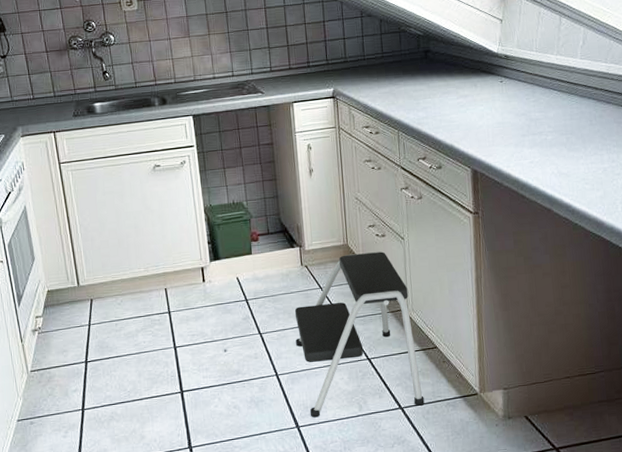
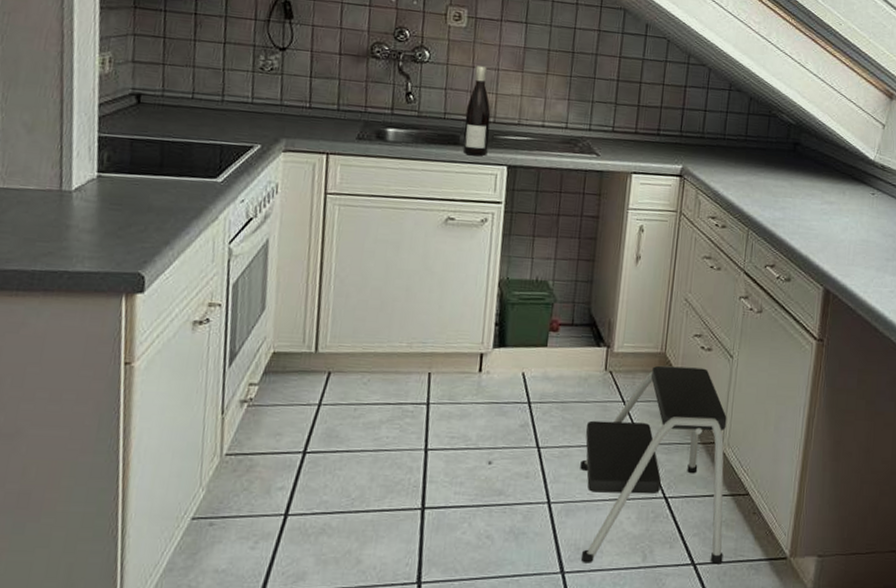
bottle: none [151,38,175,113] -> present [462,65,491,156]

